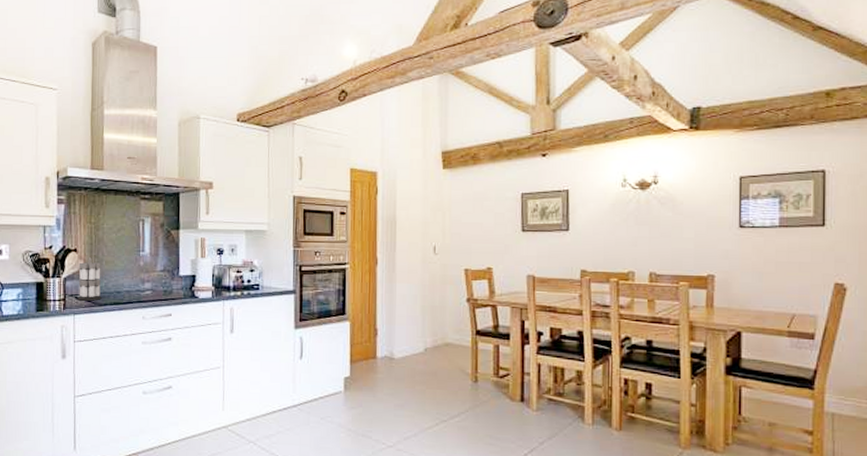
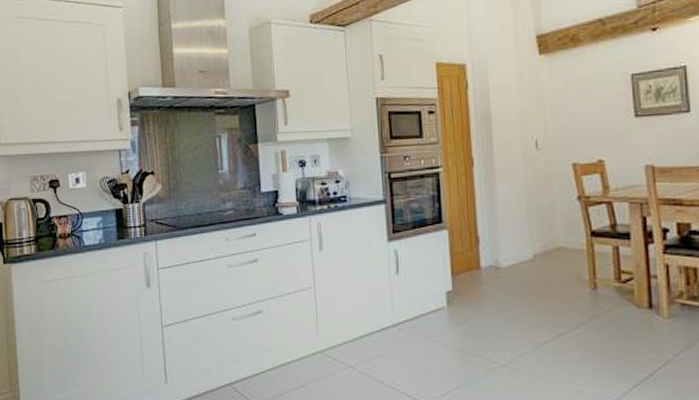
spice rack: present [77,257,102,301] -> none [157,179,183,226]

